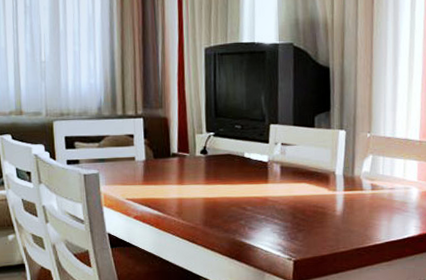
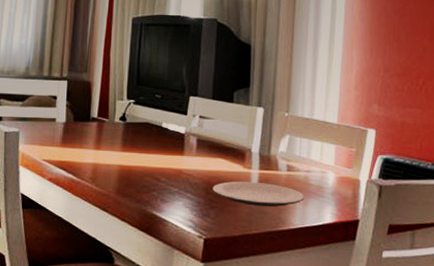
plate: none [299,203,389,226] -> present [212,181,305,207]

